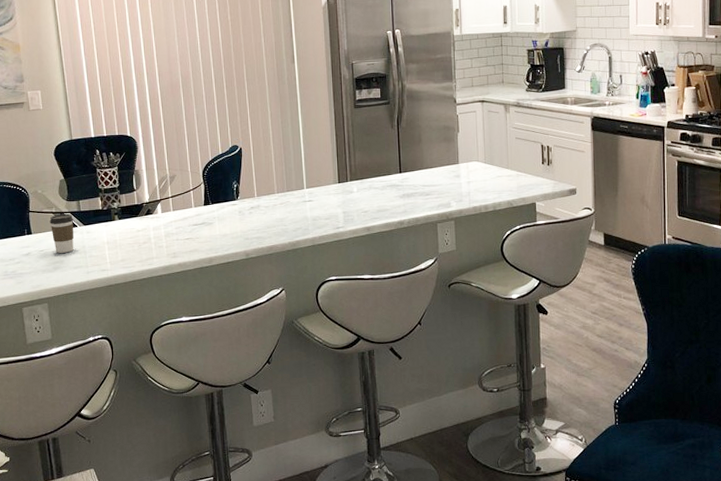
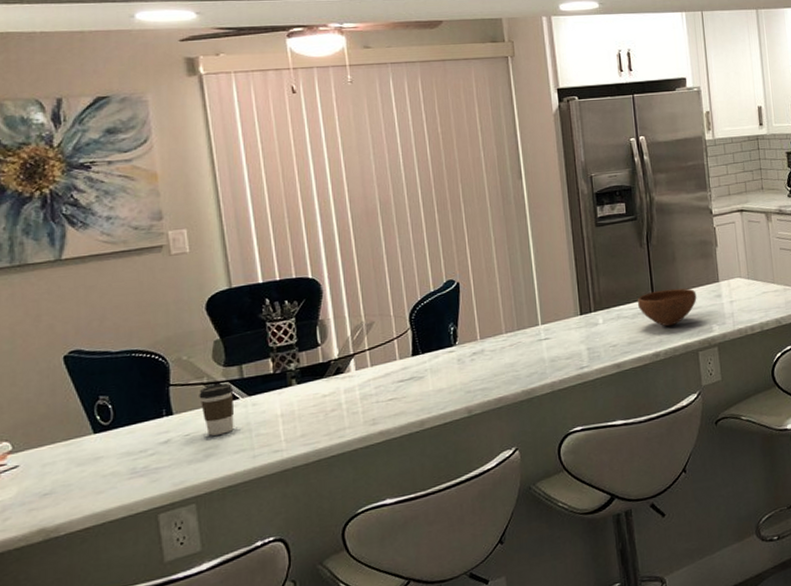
bowl: none [386,166,438,199] -> present [637,288,697,327]

